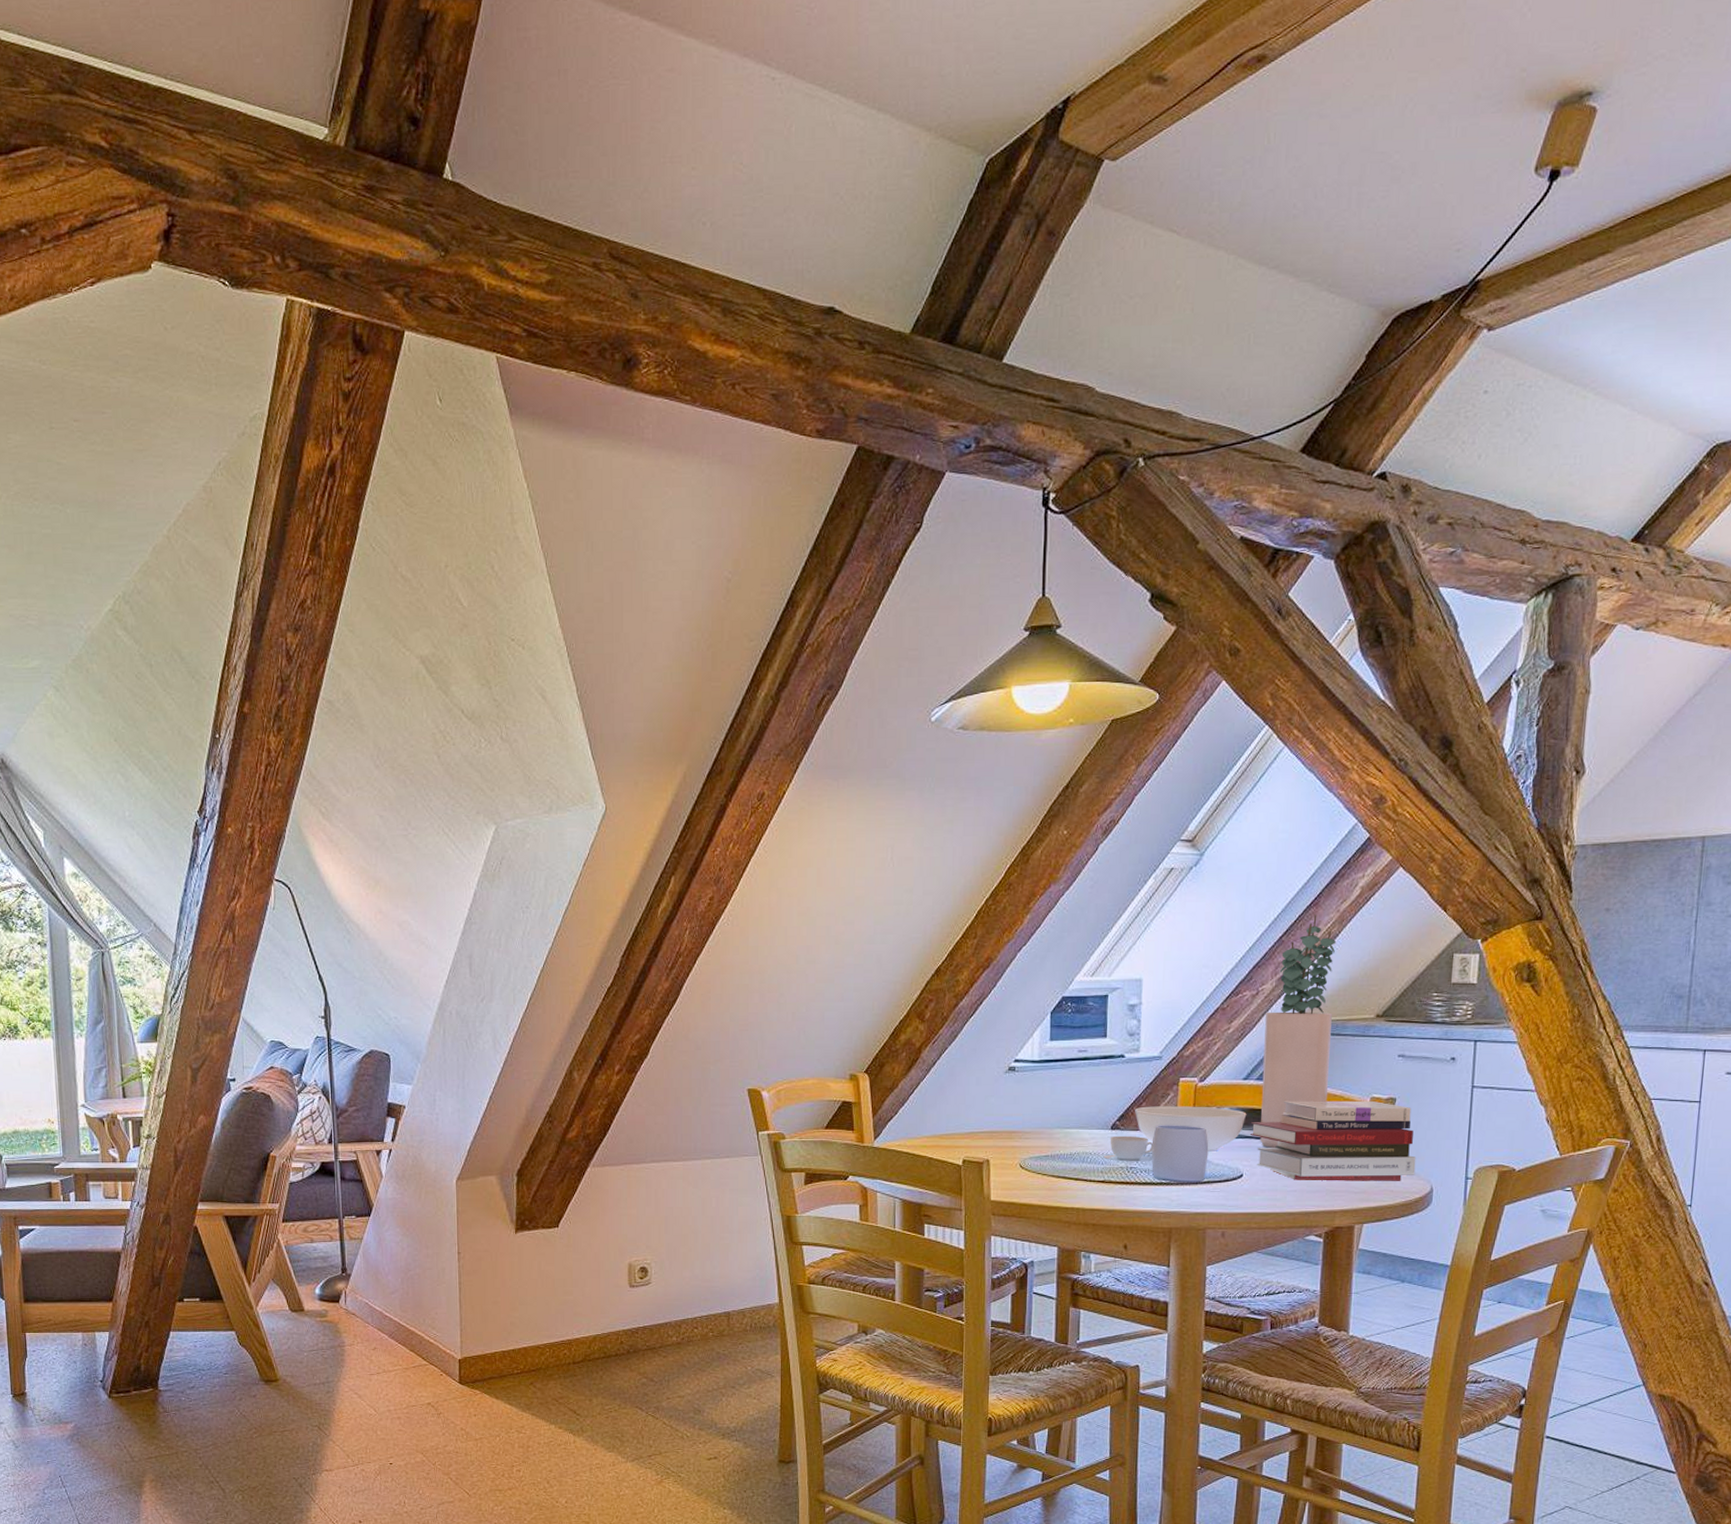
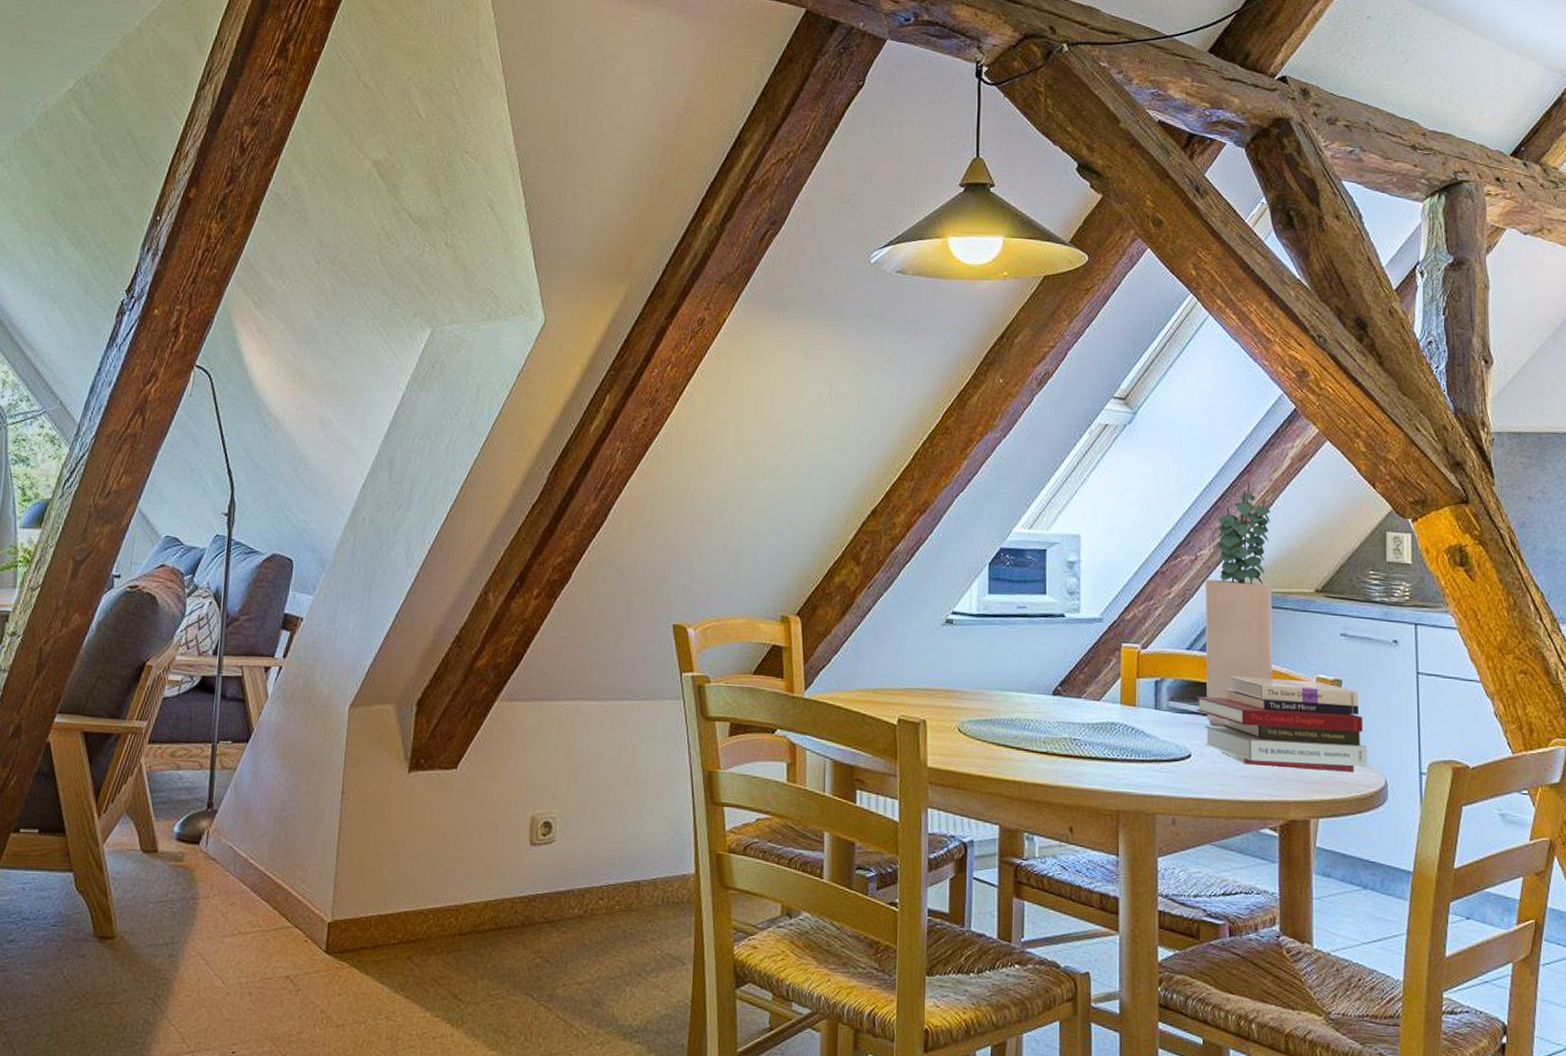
teacup: present [1103,1135,1153,1162] -> none [1045,702,1097,734]
bowl: present [1135,1106,1247,1153] -> none [1077,672,1192,728]
mug: present [1151,1125,1209,1183] -> none [1095,693,1155,761]

